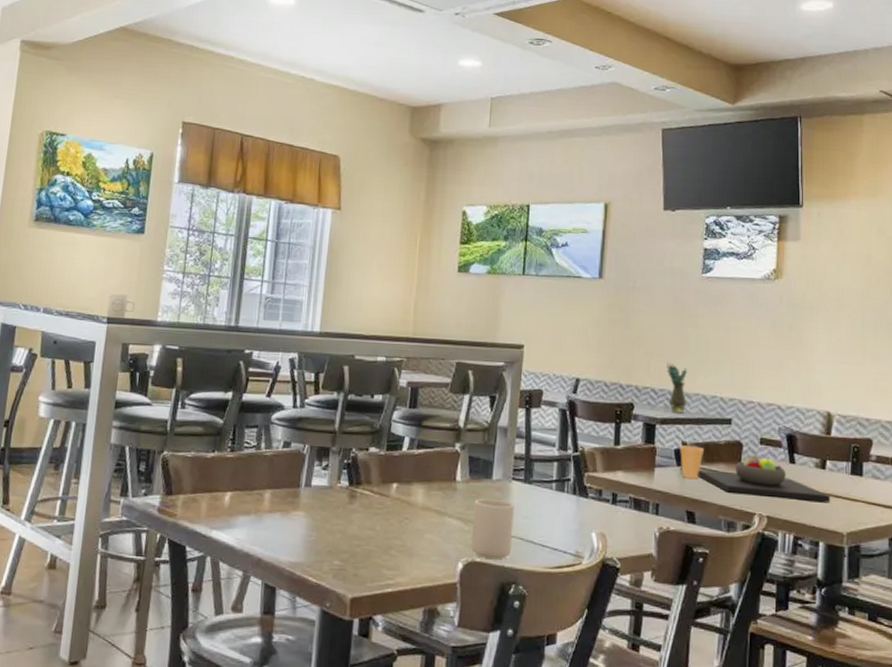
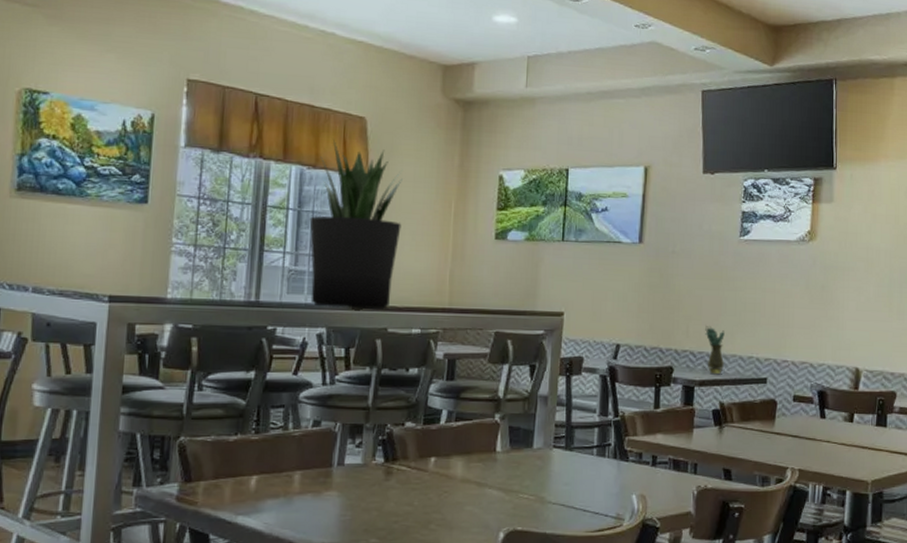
mug: present [106,293,136,318] -> none [107,269,142,296]
planter: none [284,176,372,337] -> present [309,140,403,309]
cup: present [471,499,514,559] -> none [512,468,555,526]
cup: present [679,445,705,480] -> none [716,406,741,438]
fruit bowl: present [697,454,831,503] -> none [734,411,858,454]

